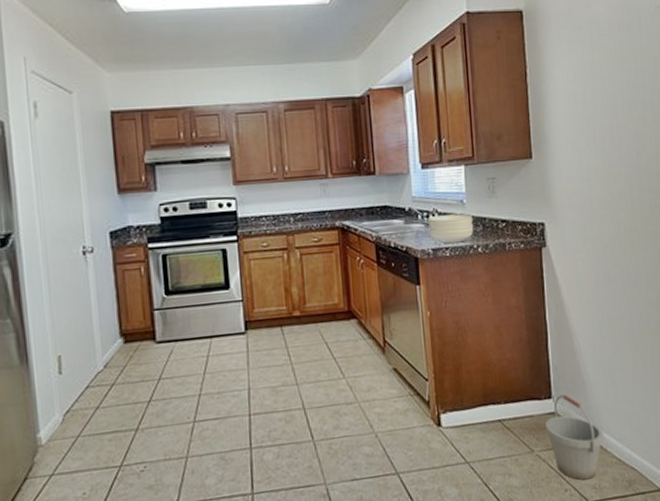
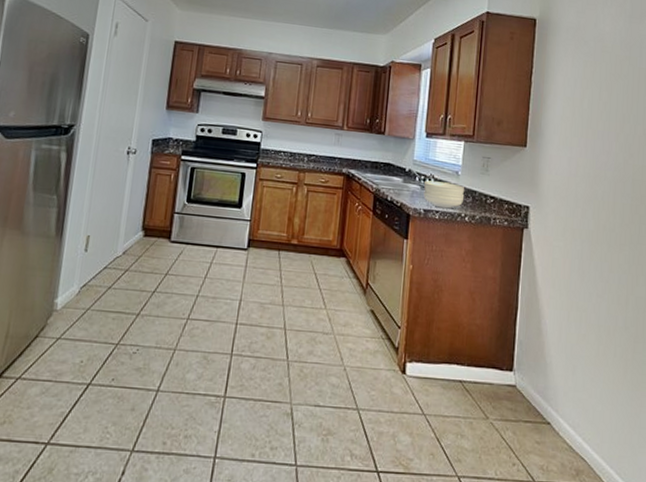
bucket: present [545,394,604,481] -> none [503,369,558,459]

